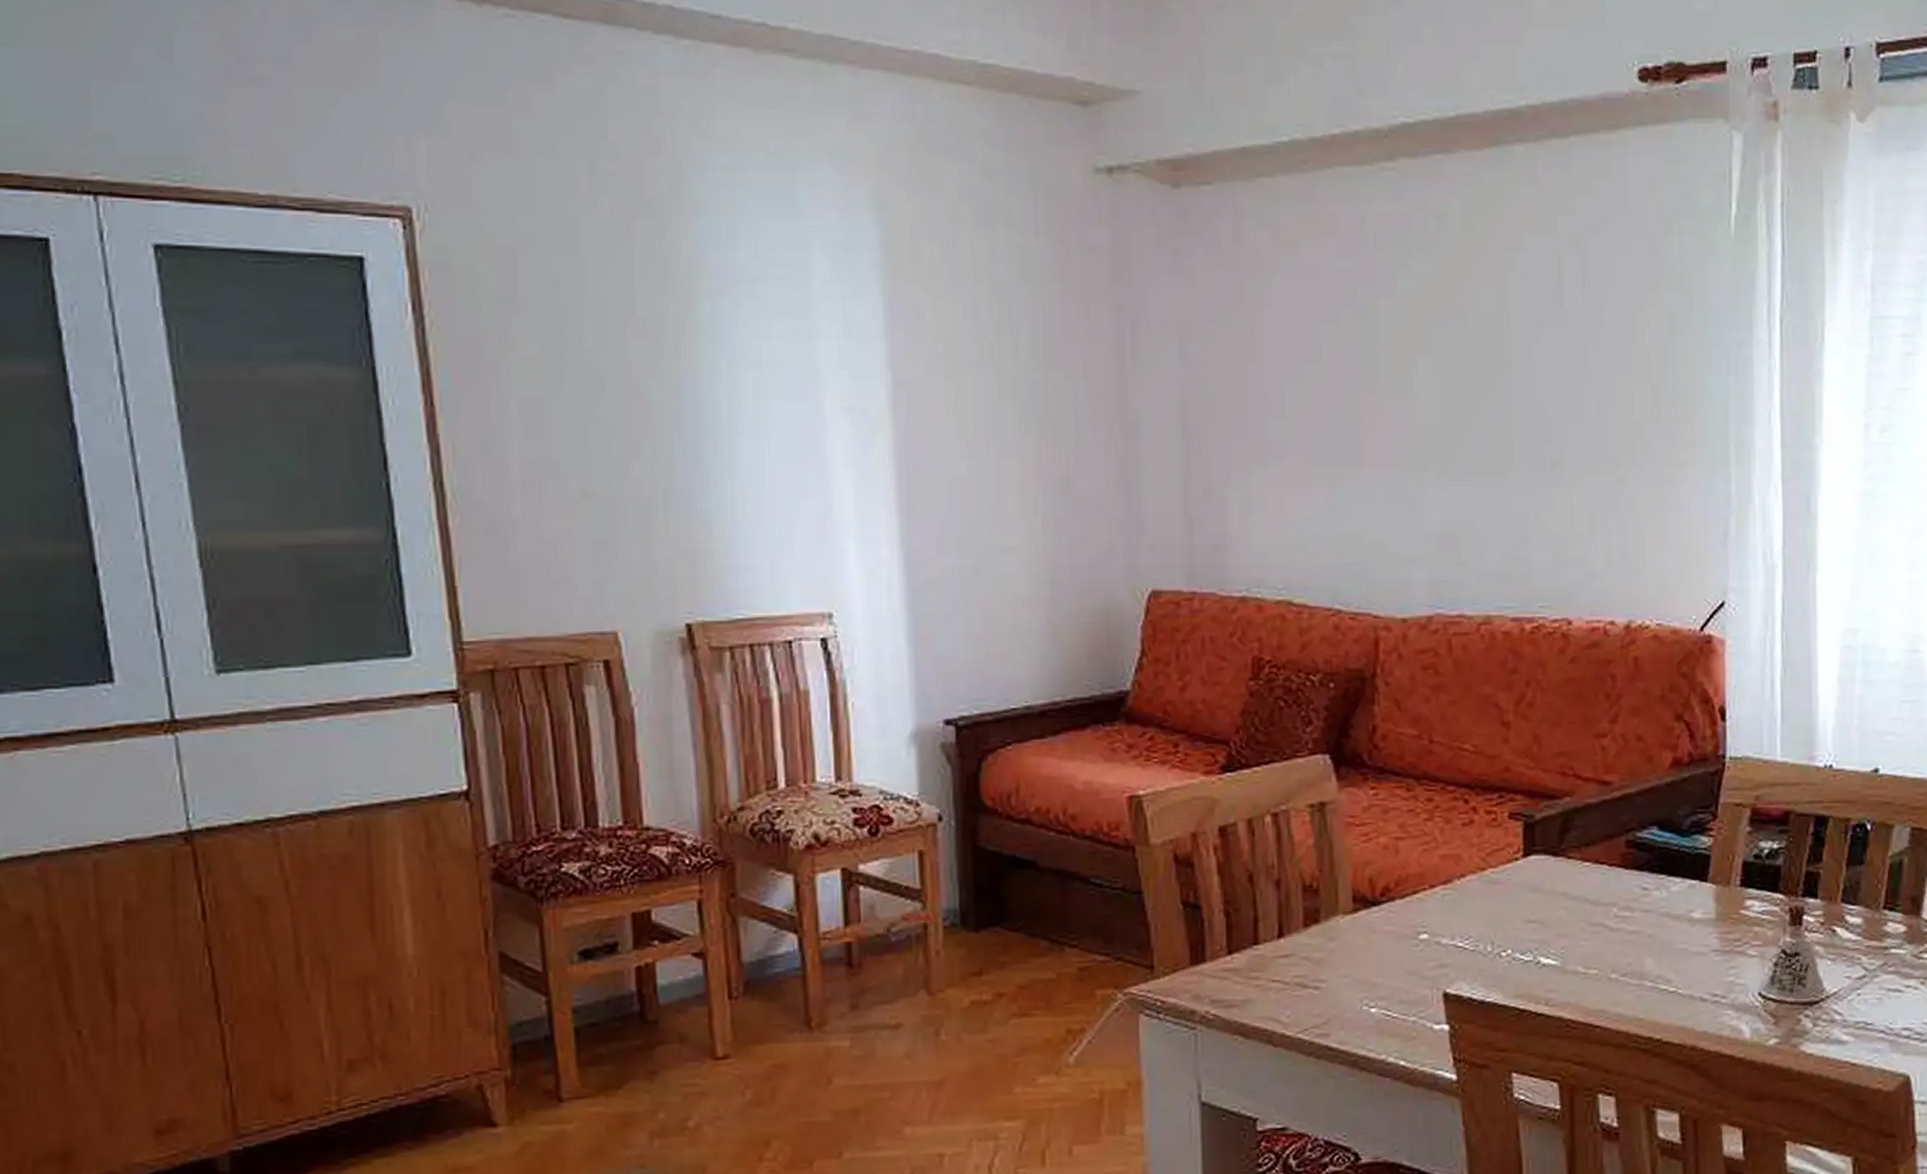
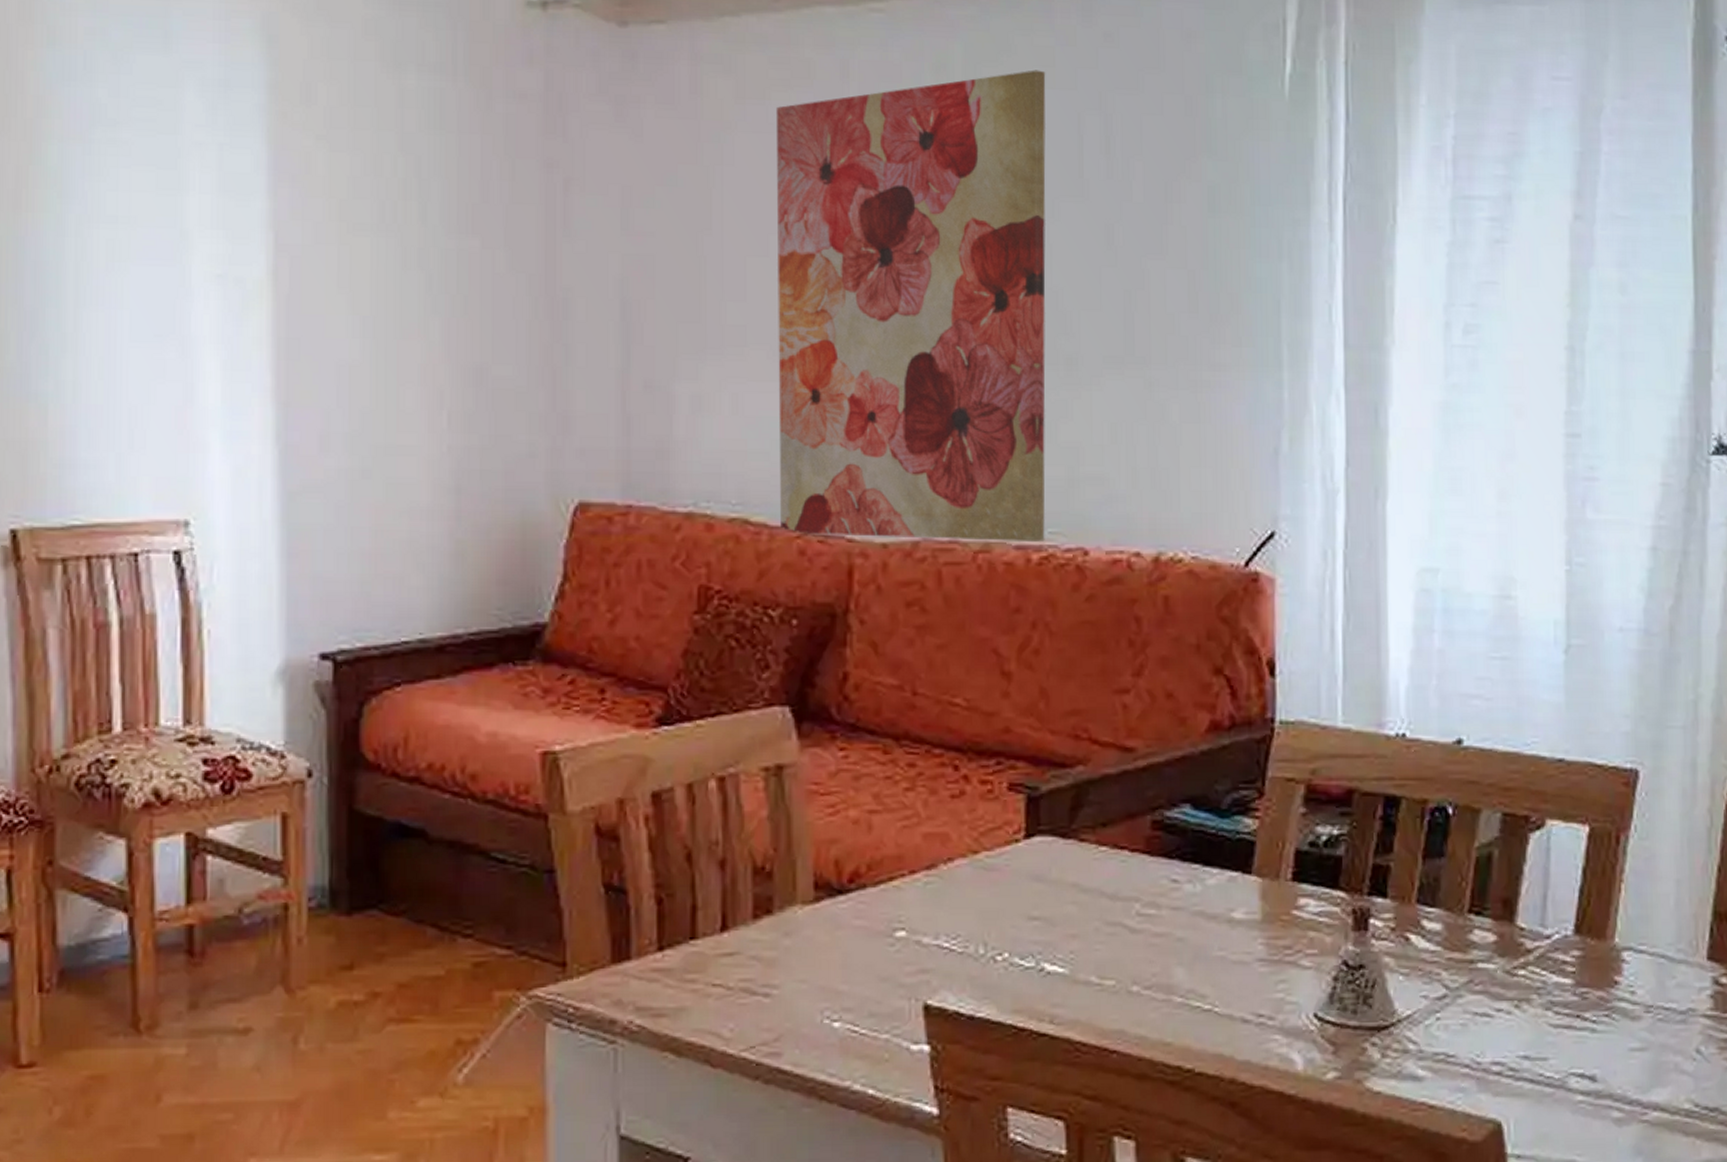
wall art: none [1306,217,1536,615] -> present [775,70,1046,542]

